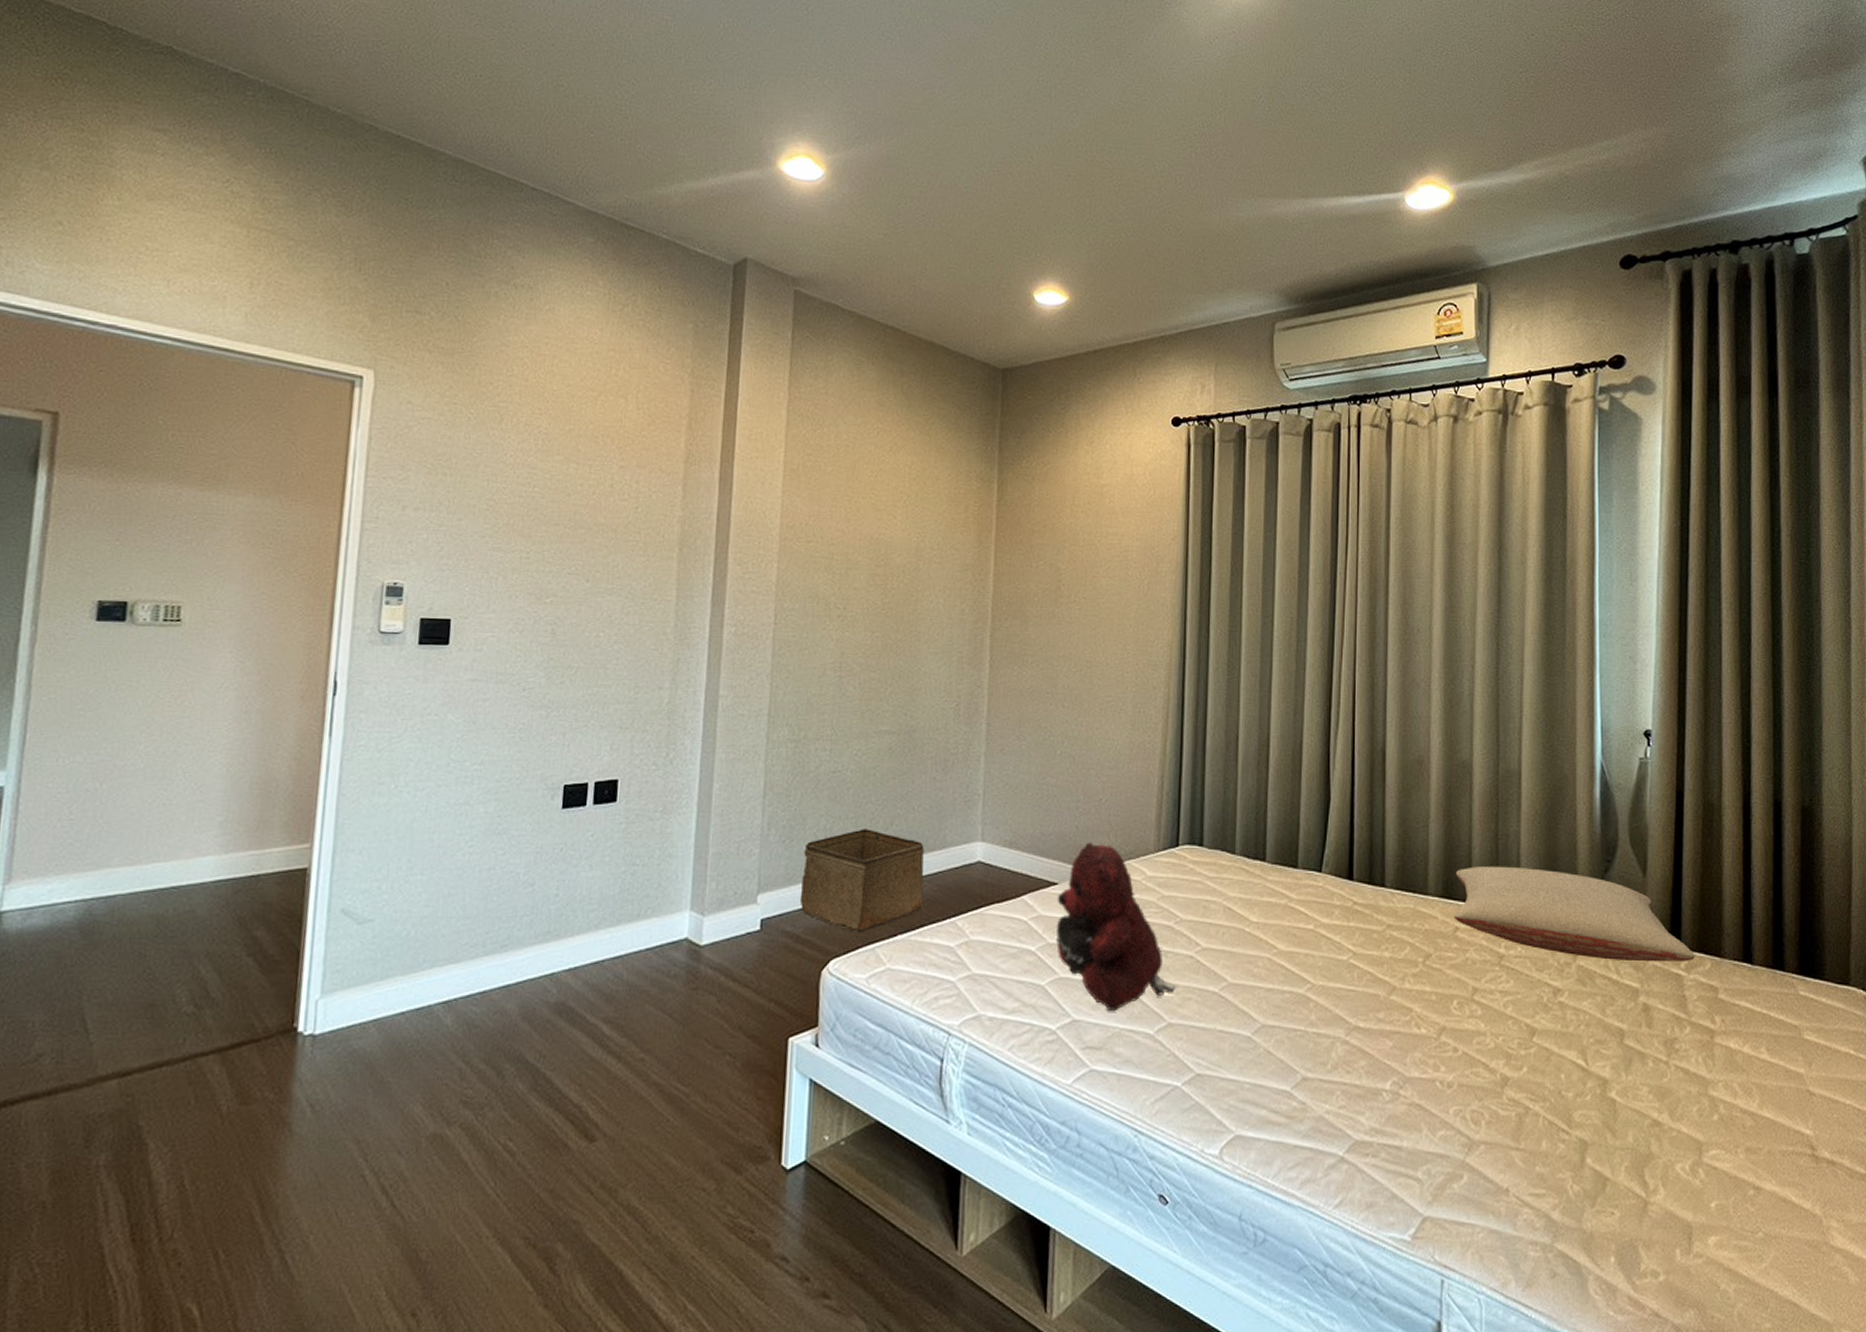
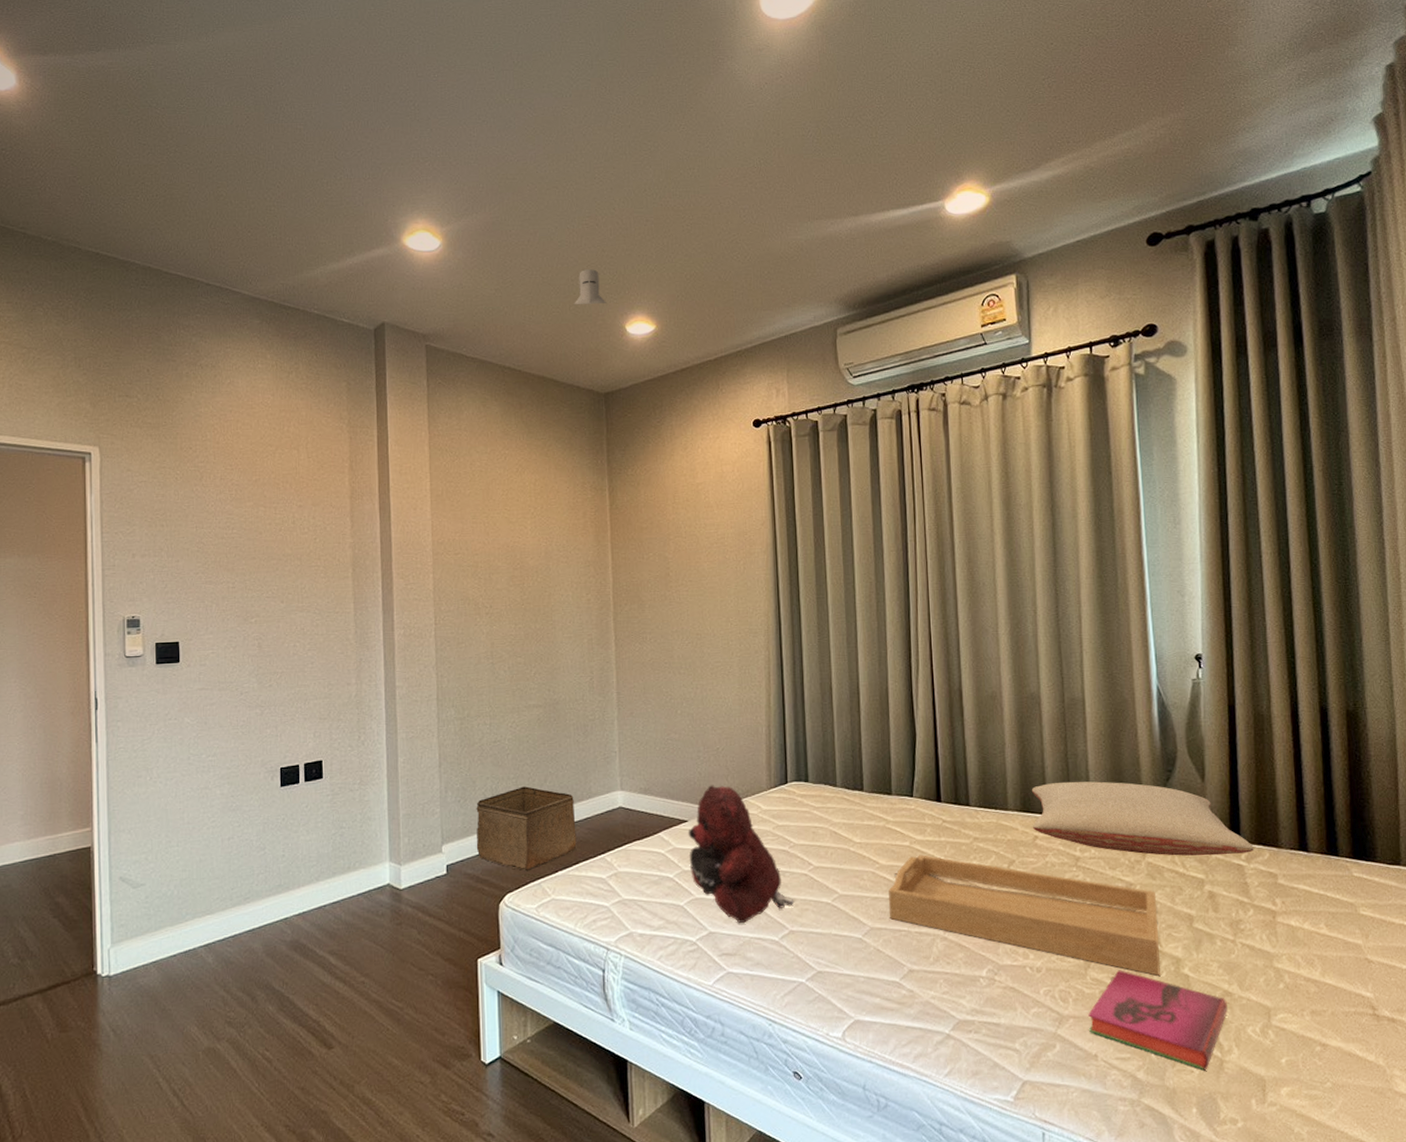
knight helmet: none [975,223,1014,265] -> present [574,269,606,305]
serving tray: none [1285,941,1586,1099] -> present [889,854,1161,976]
hardback book: none [1500,1090,1656,1213] -> present [1088,970,1228,1071]

